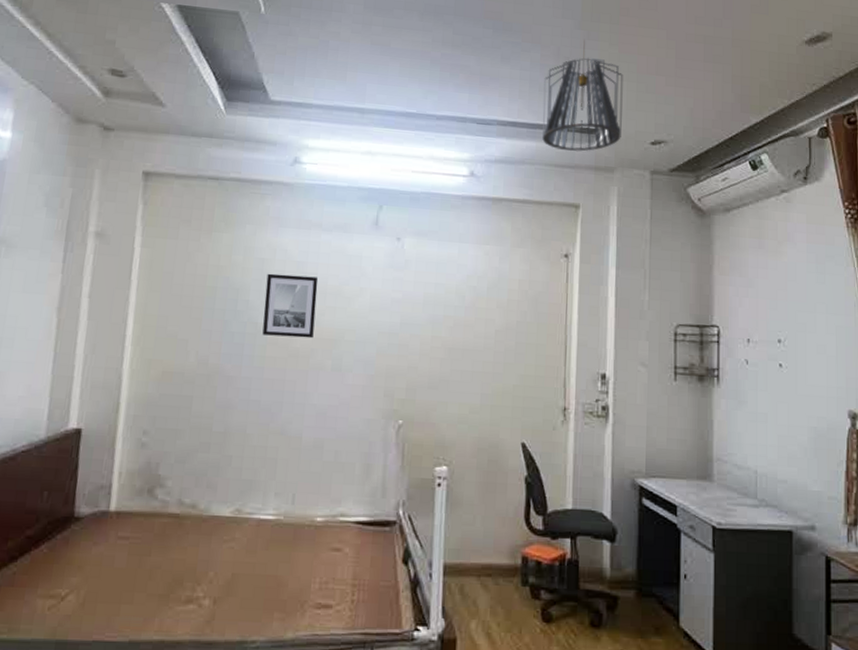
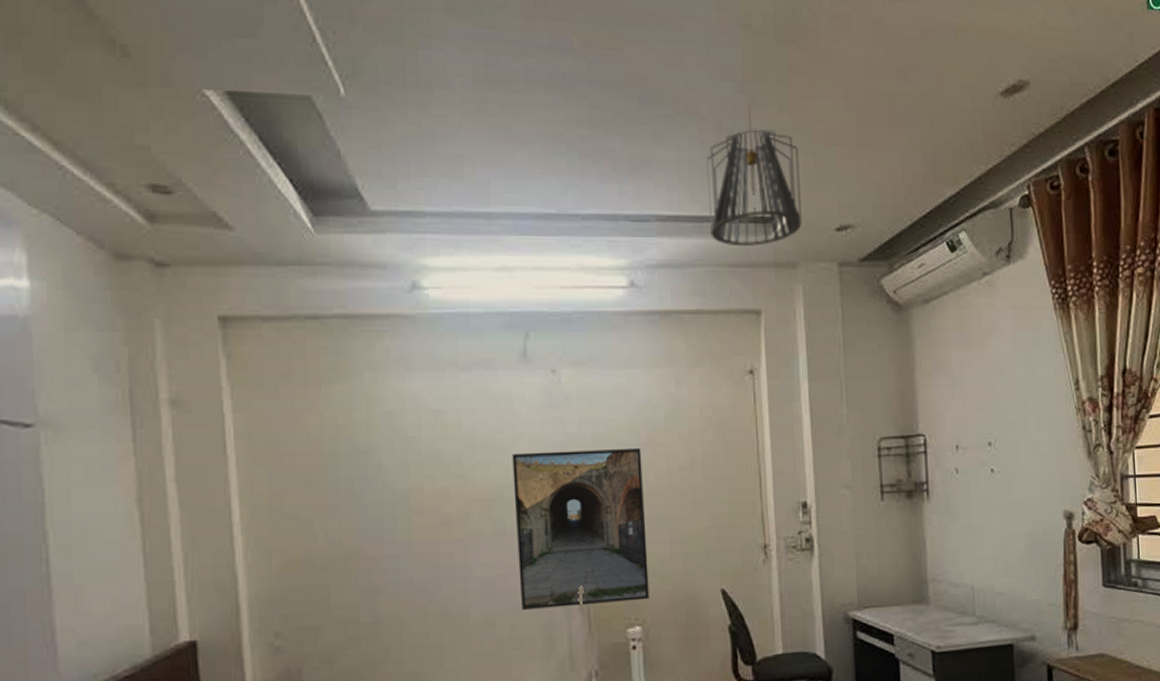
wall art: present [262,273,319,339] -> none [399,427,466,503]
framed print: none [347,304,465,444] -> present [512,447,650,610]

